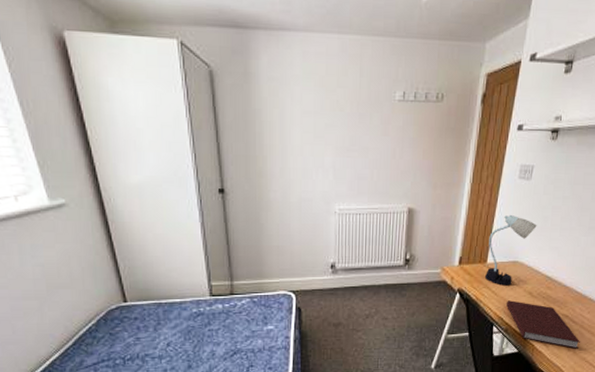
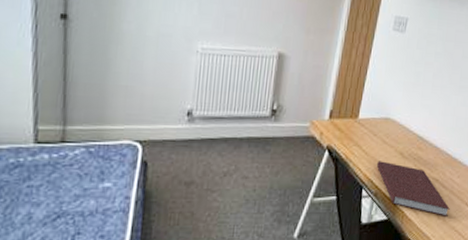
desk lamp: present [484,214,537,286] -> none [355,67,410,144]

